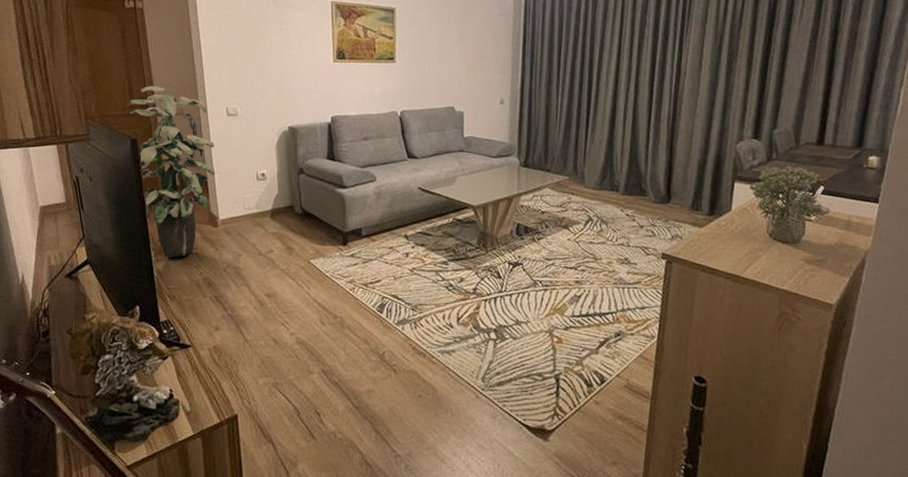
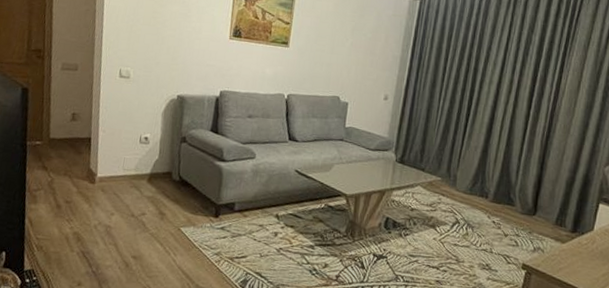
indoor plant: present [127,86,216,257] -> none [23,38,103,209]

